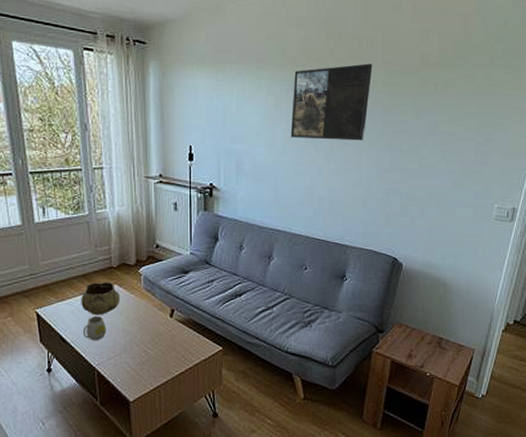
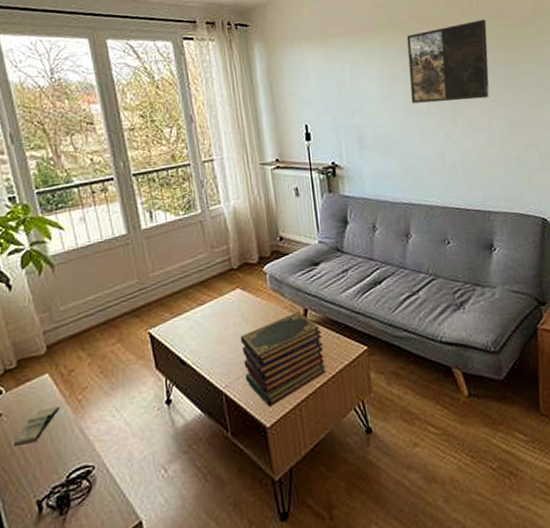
decorative bowl: present [81,282,121,315] -> none [200,286,245,328]
mug: present [82,315,106,340] -> none [204,327,232,358]
book stack: none [114,311,185,385] -> present [240,312,326,407]

